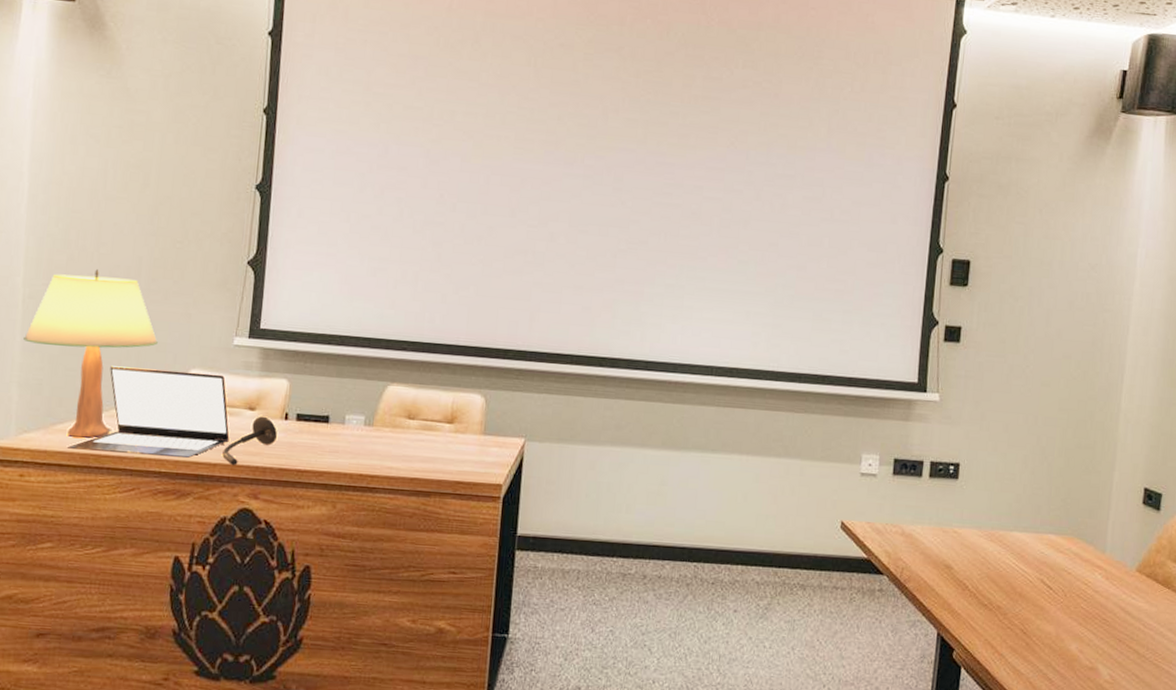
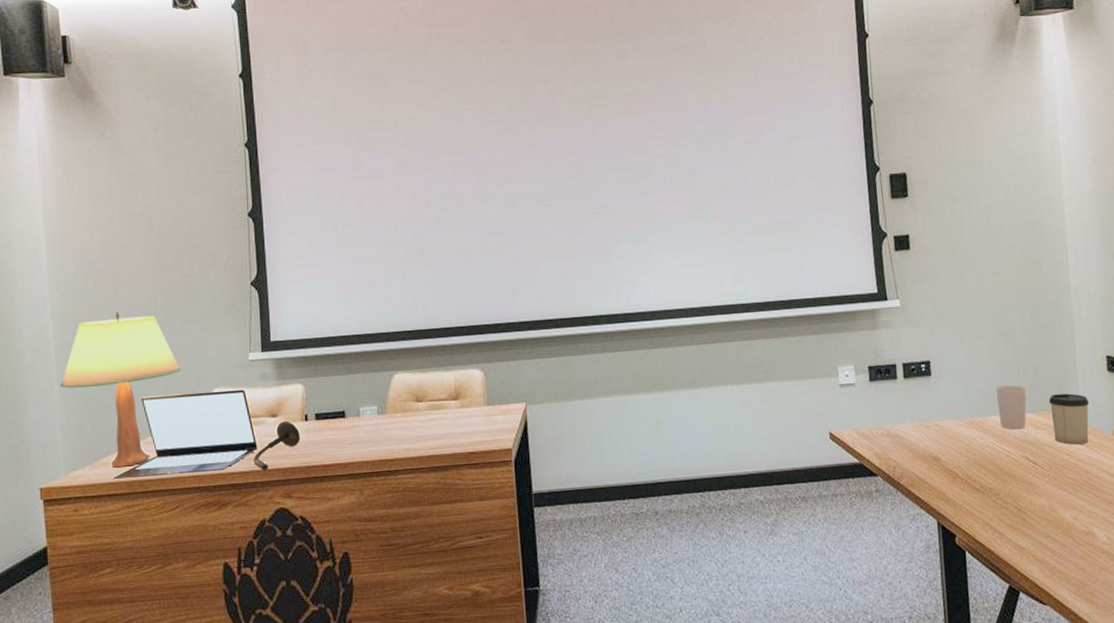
cup: none [1021,501,1055,550] -> present [996,385,1027,430]
cup: none [1075,519,1118,576] -> present [1048,393,1090,445]

